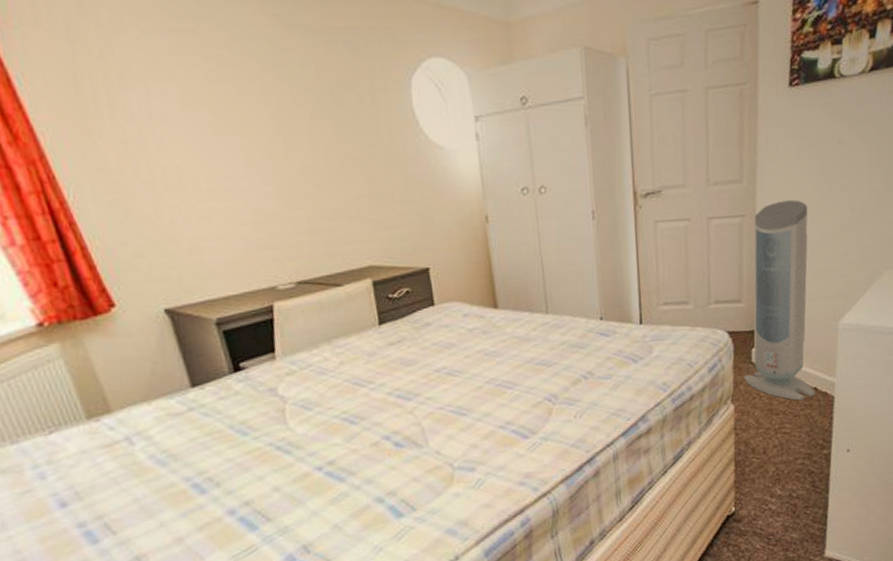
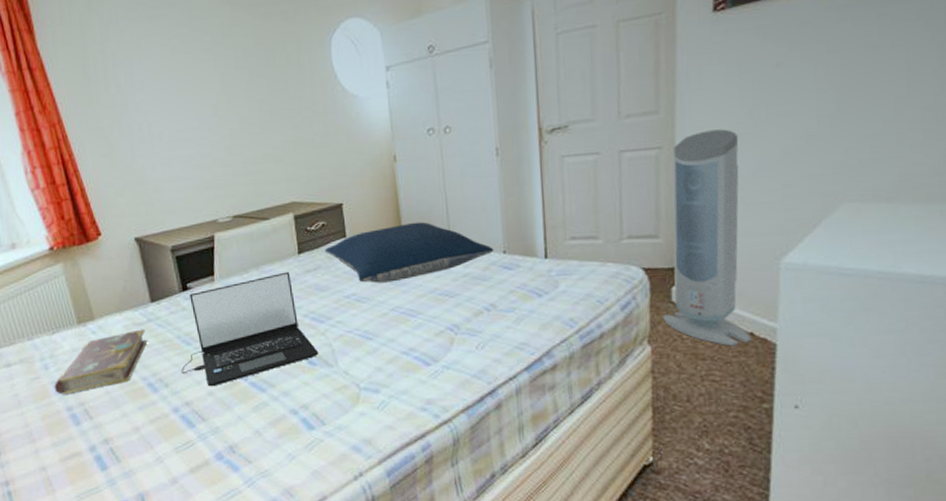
book: none [56,420,190,509] -> present [54,329,148,395]
laptop: none [236,345,407,482] -> present [181,271,319,387]
pillow: none [409,288,591,355] -> present [324,221,494,283]

